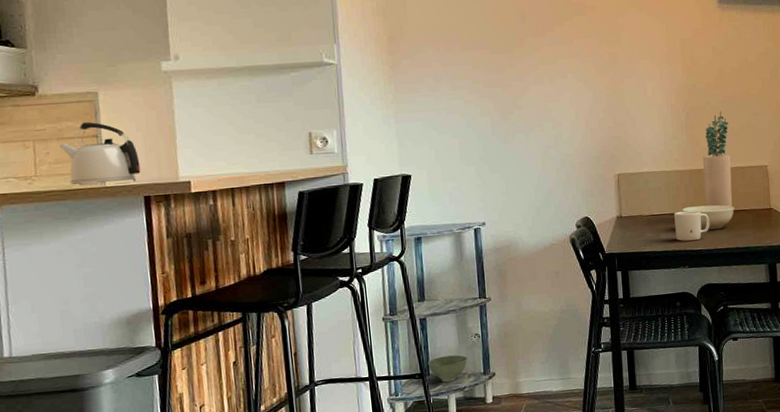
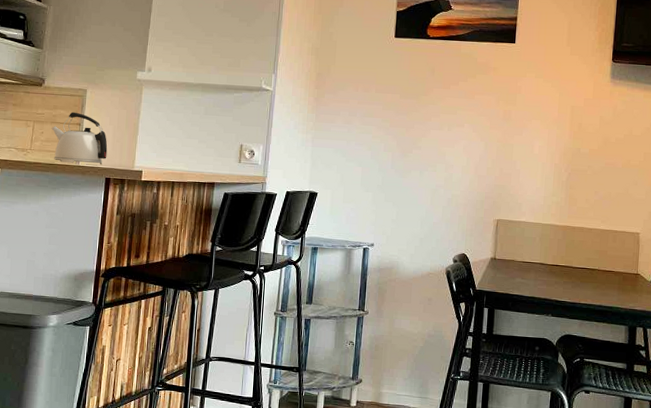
bowl: present [427,355,468,383] -> none [305,356,341,380]
mug: present [674,210,710,241] -> none [543,262,578,292]
bowl: present [682,205,734,230] -> none [552,259,602,285]
vase: present [703,110,733,208] -> none [574,176,607,267]

